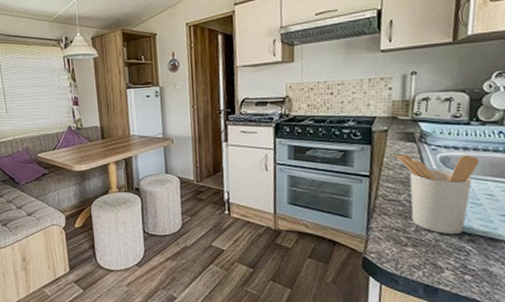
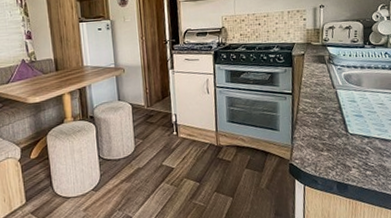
utensil holder: present [395,154,480,235] -> none [310,73,373,139]

